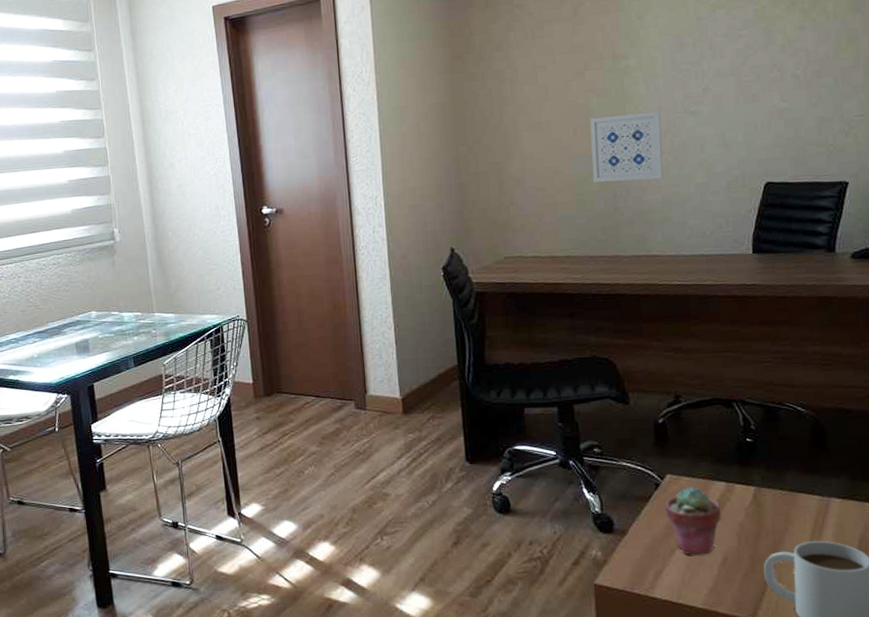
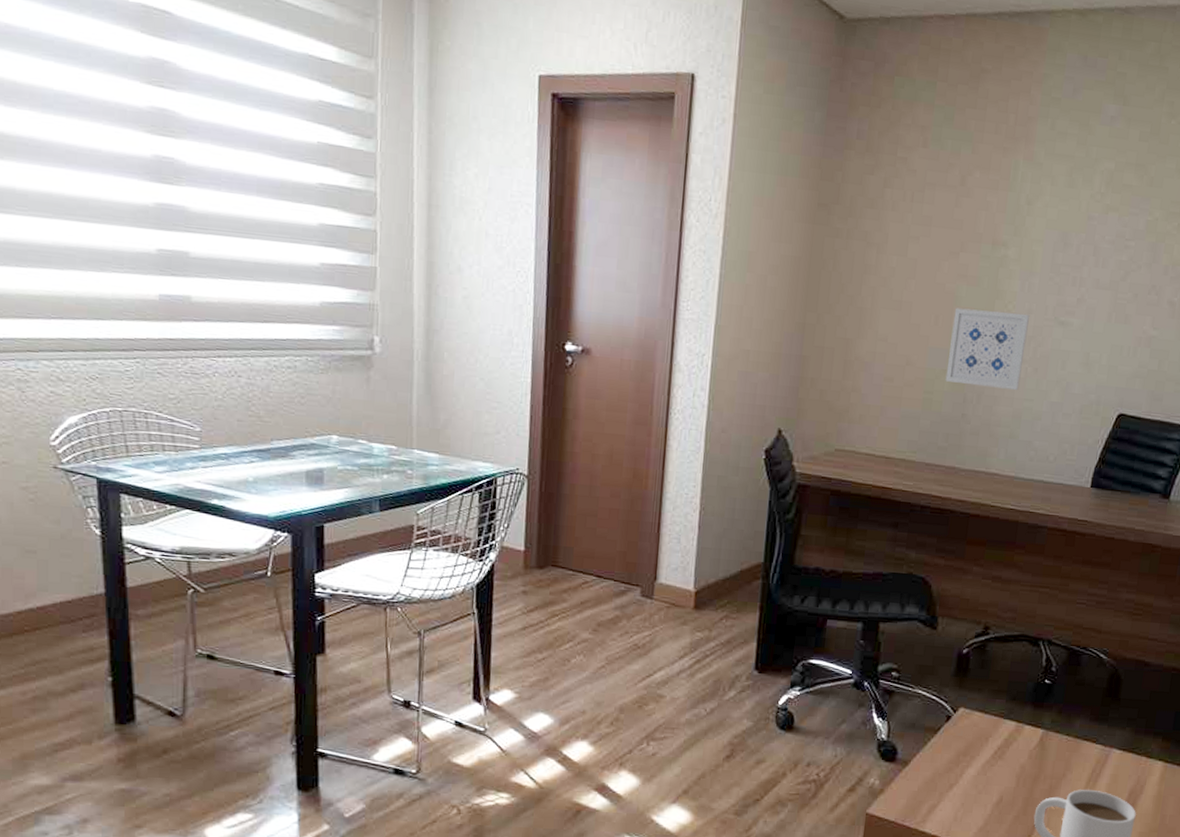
potted succulent: present [665,486,722,555] -> none [951,722,1006,793]

